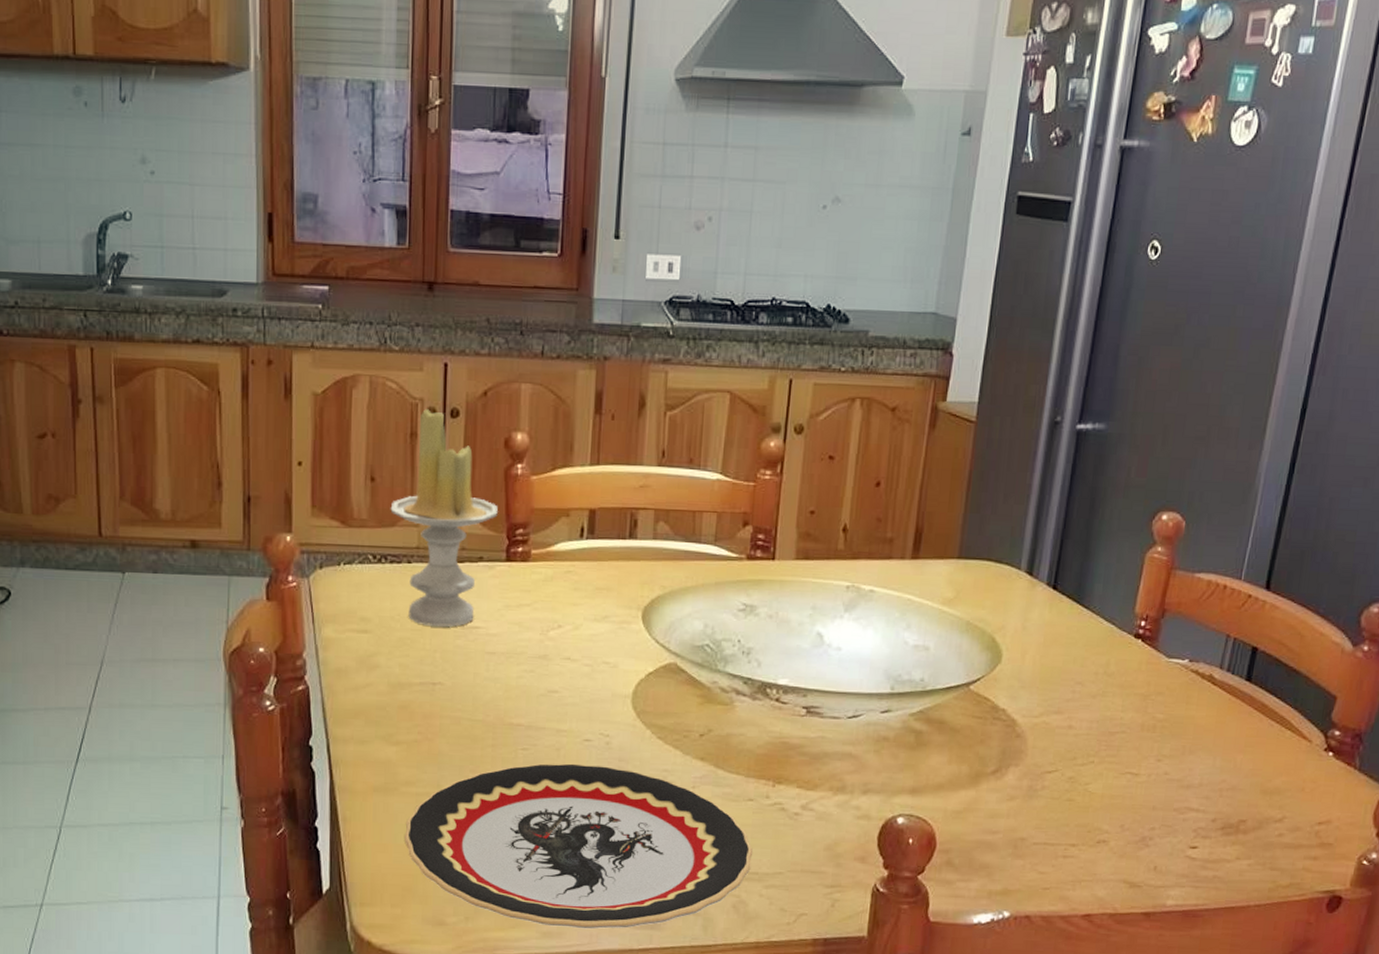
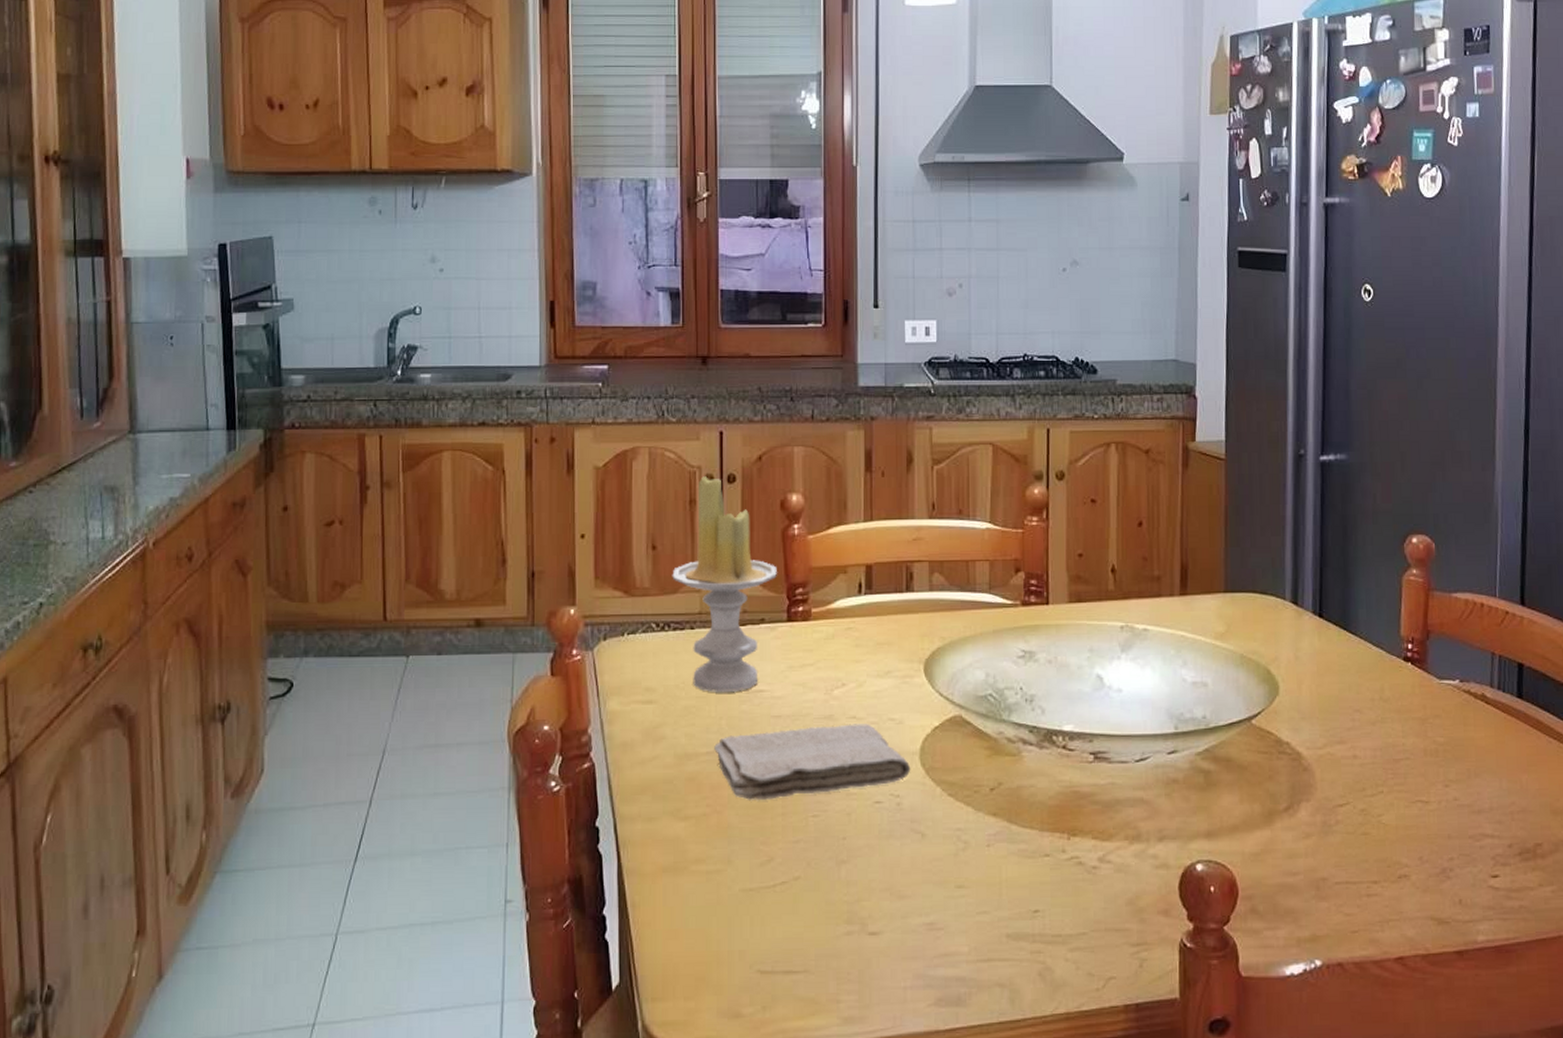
plate: present [405,763,752,929] -> none [696,828,1054,1011]
washcloth: none [427,664,623,732] -> present [714,723,911,801]

